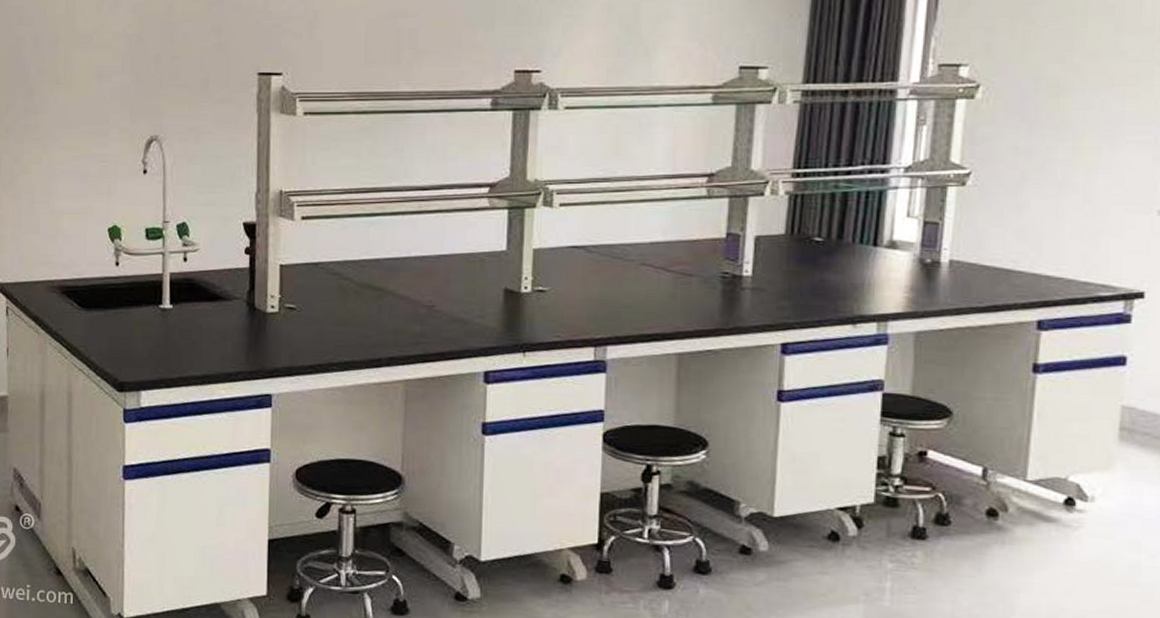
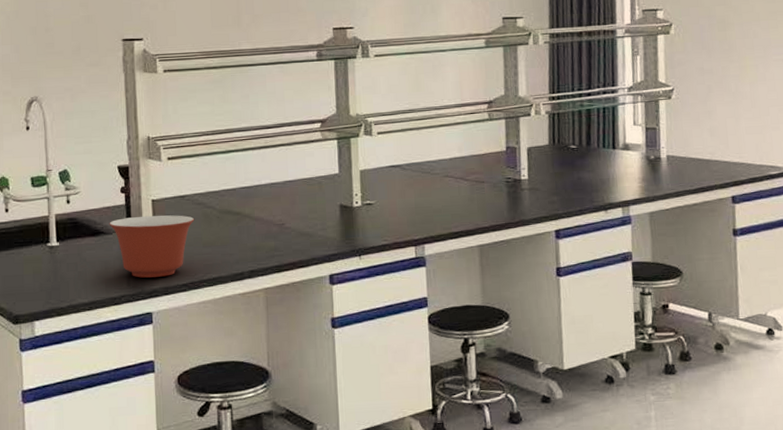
mixing bowl: none [229,282,328,355] -> present [109,215,195,278]

